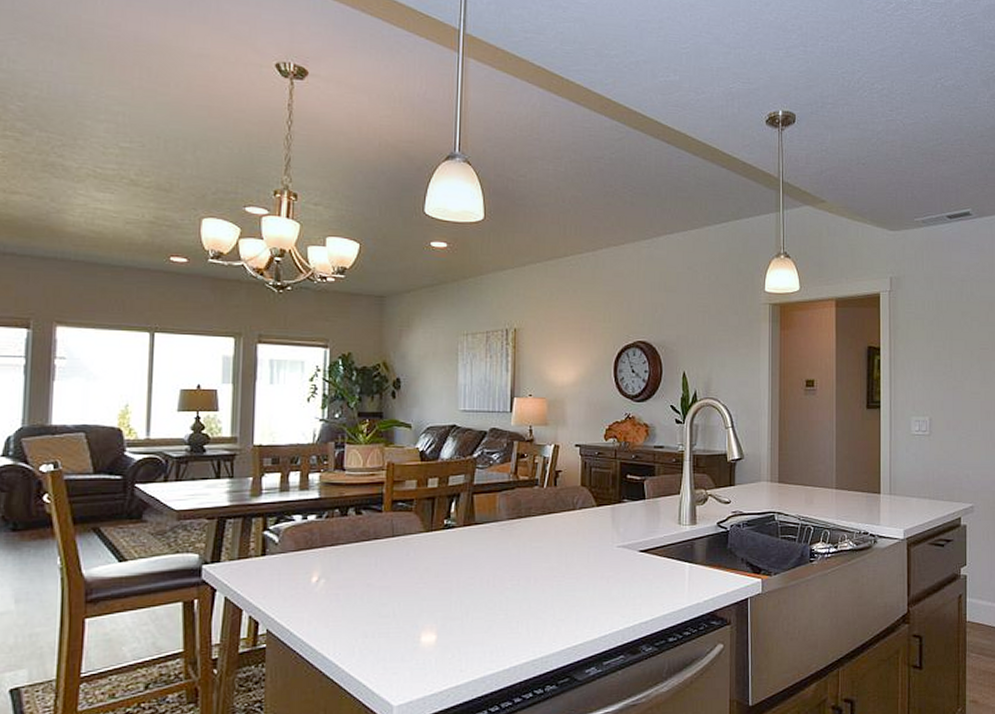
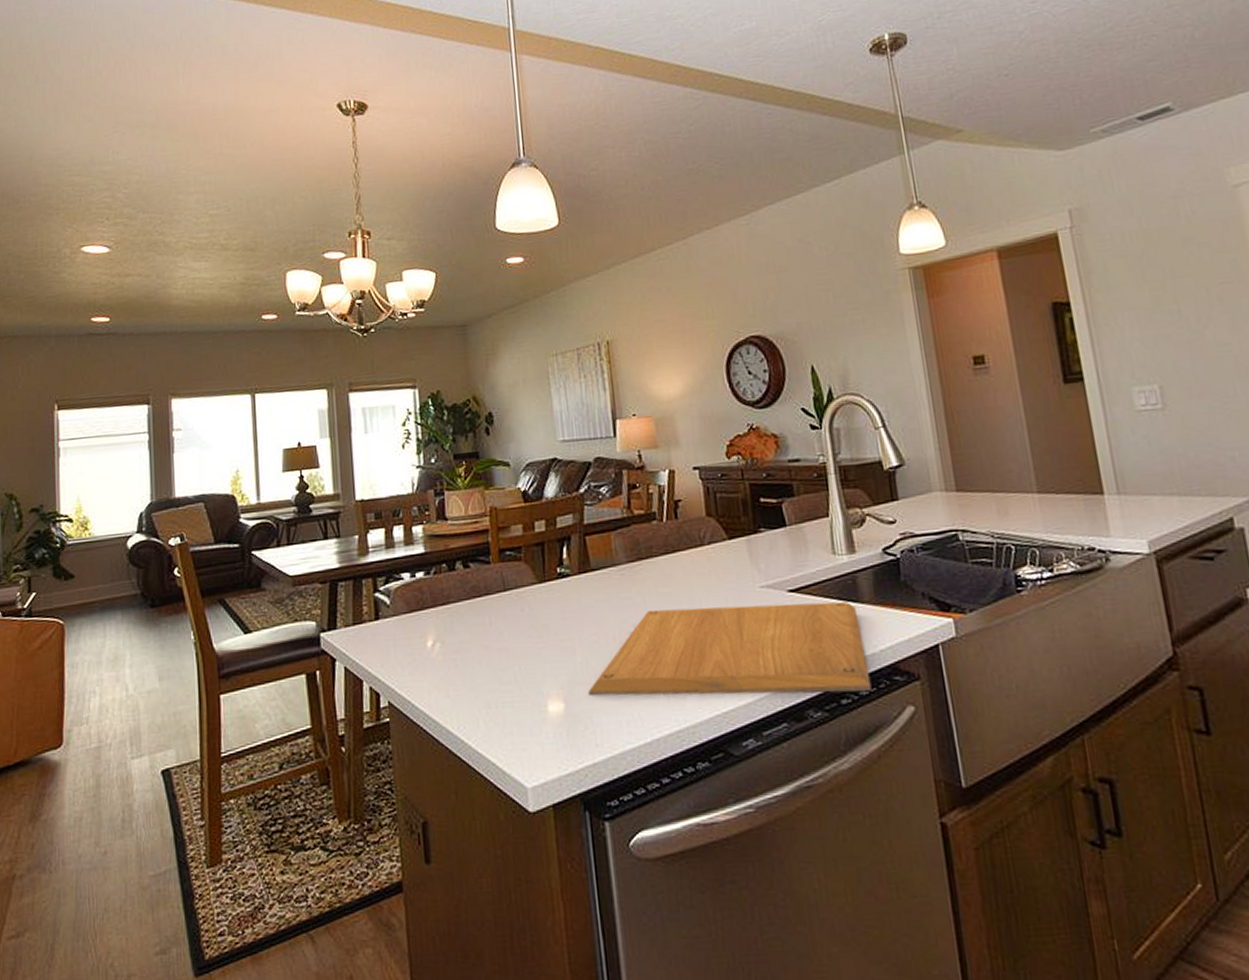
chopping board: none [460,560,693,633] -> present [589,601,872,696]

